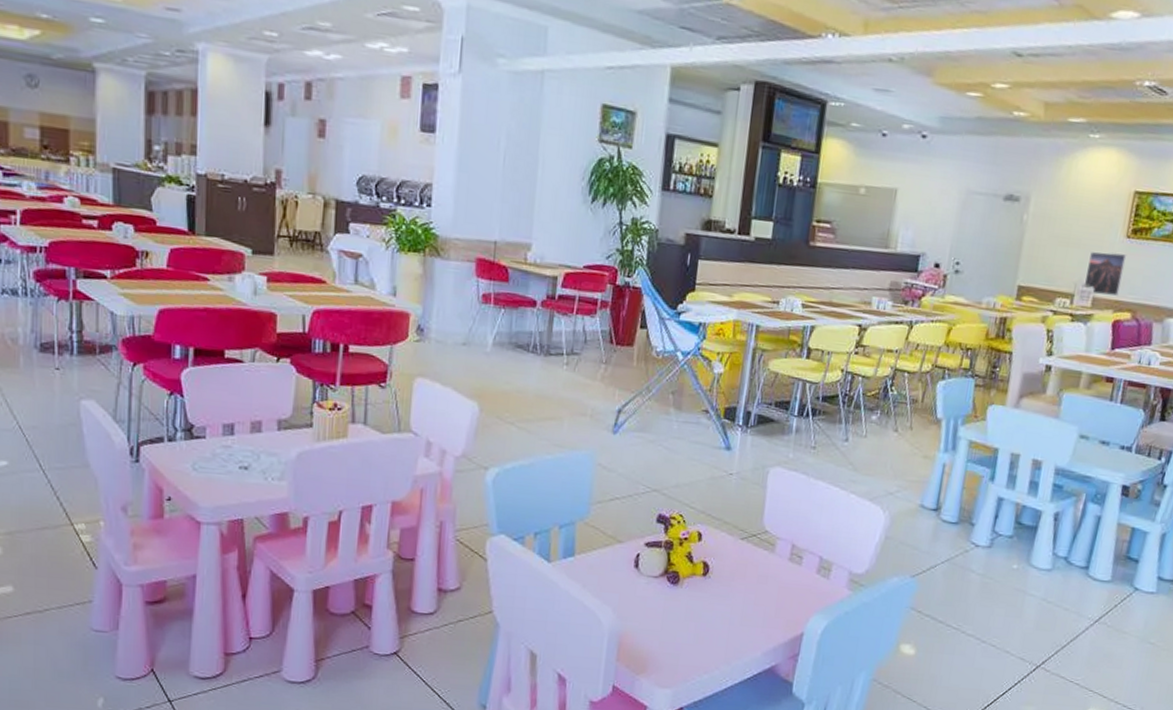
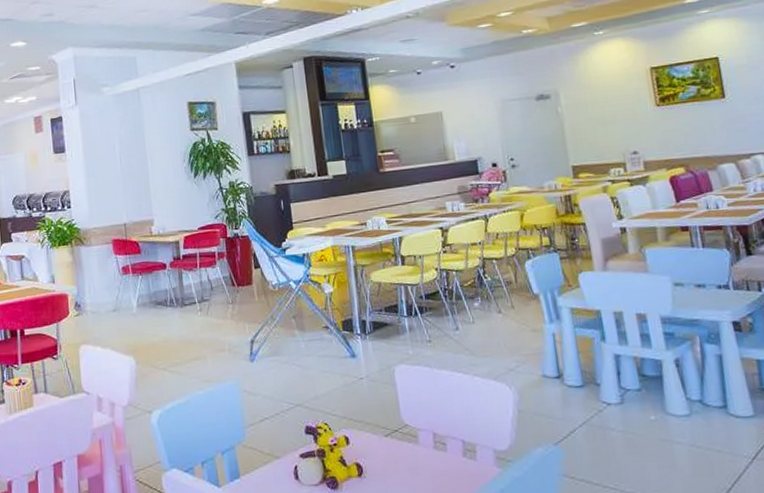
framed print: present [1083,251,1127,296] -> none [628,120,666,159]

